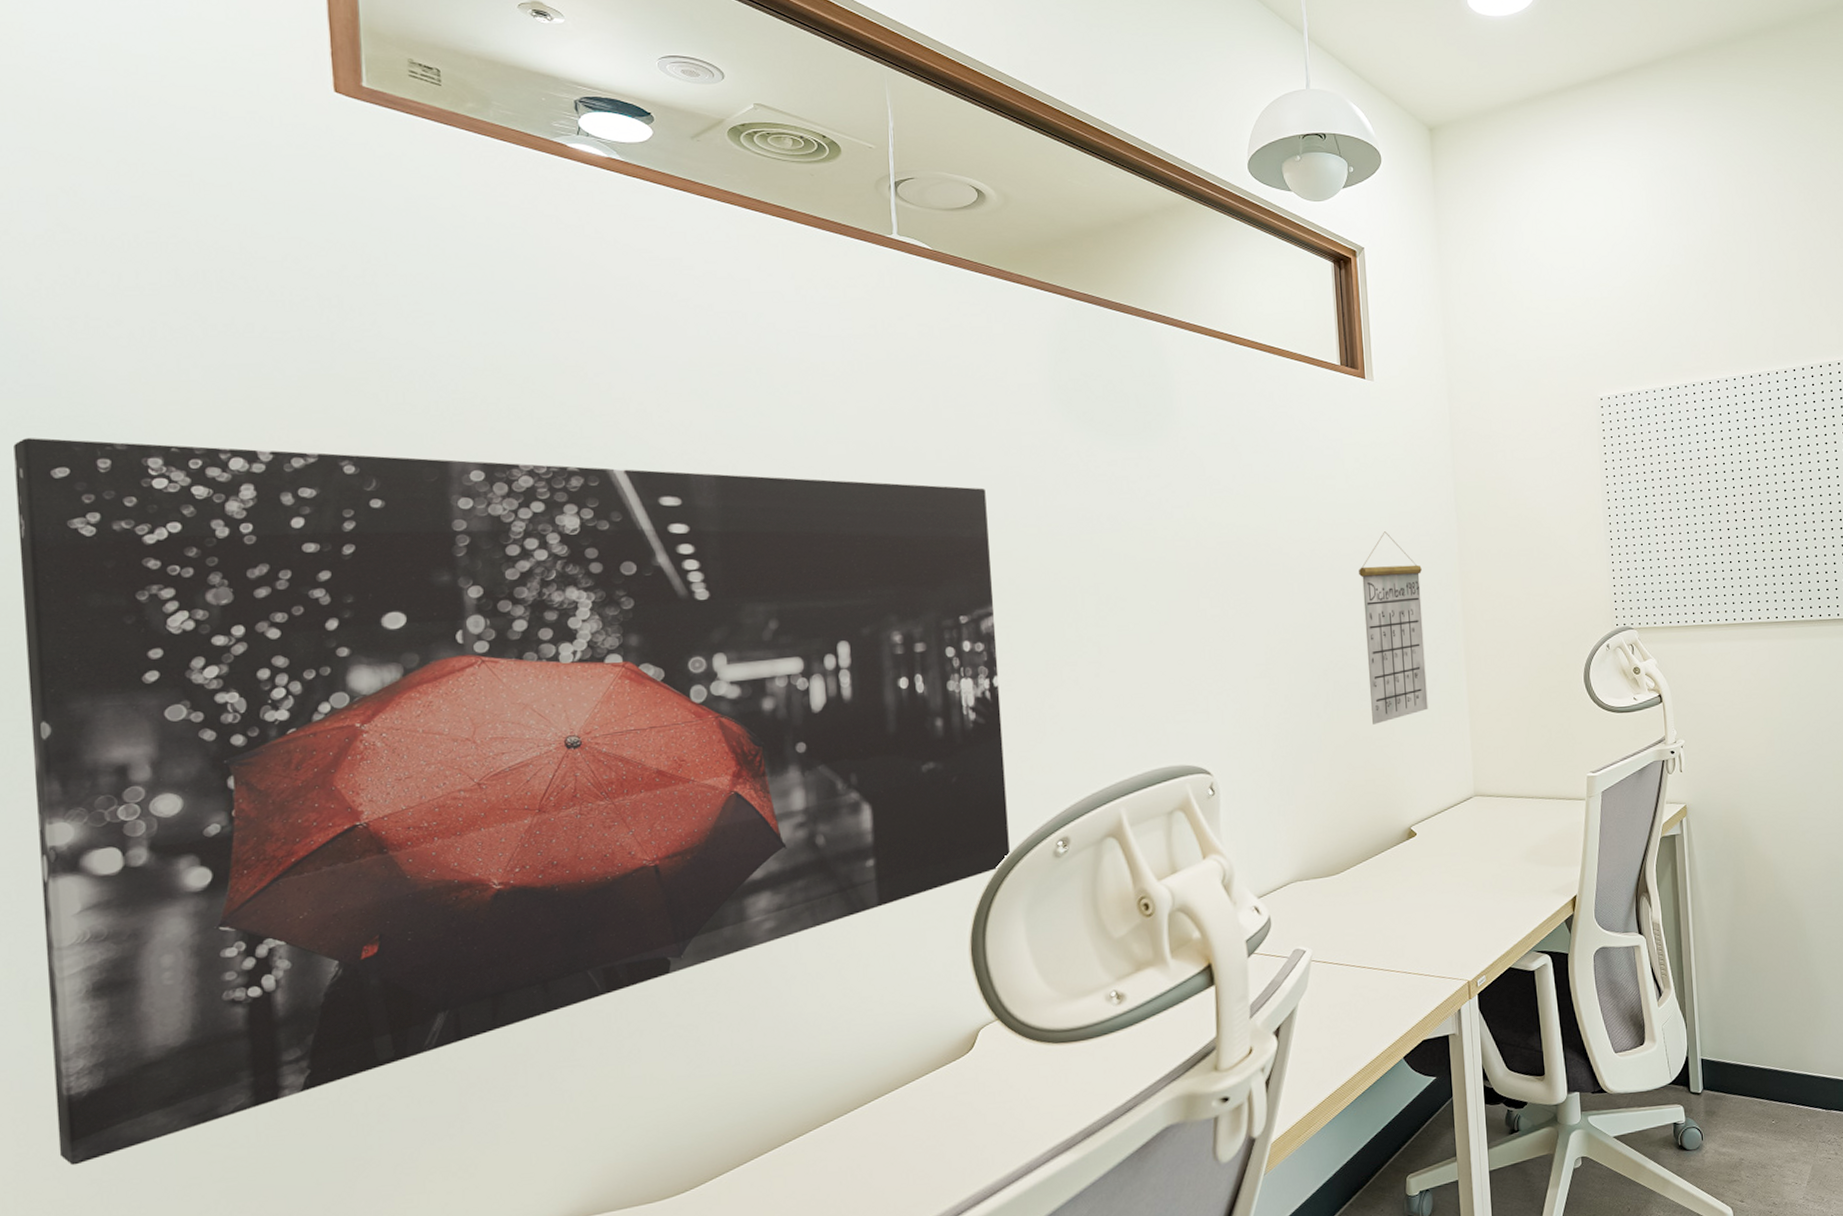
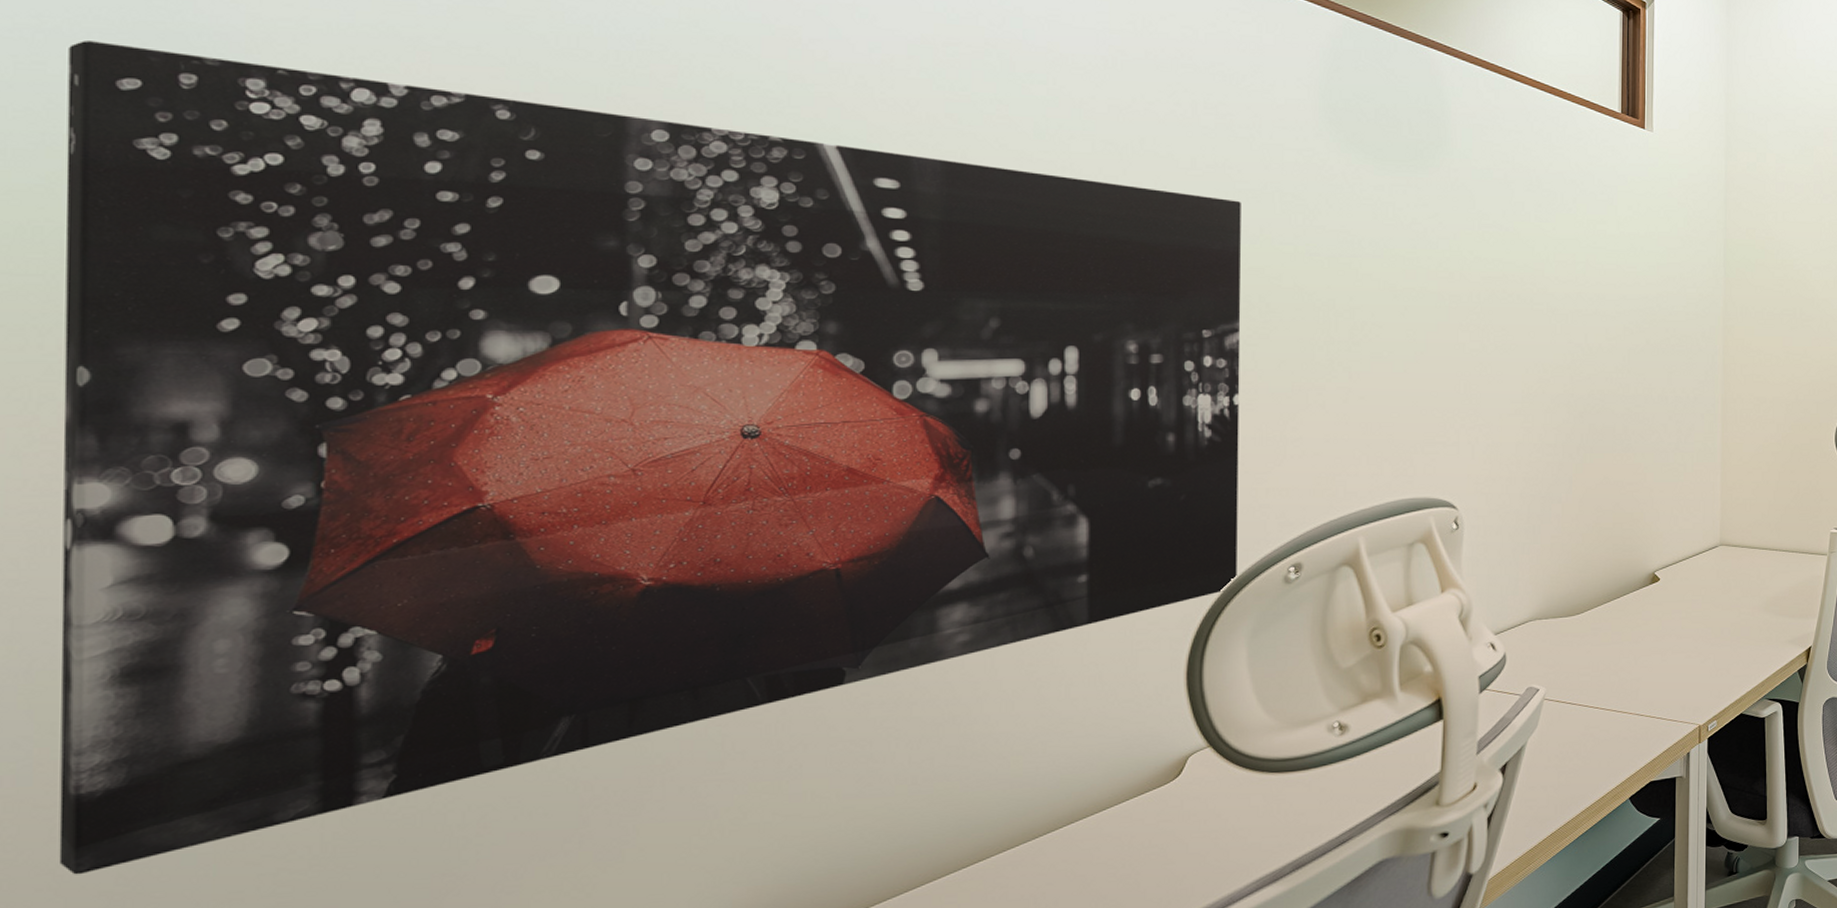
calendar: present [1359,531,1428,725] -> none [1623,280,1686,469]

